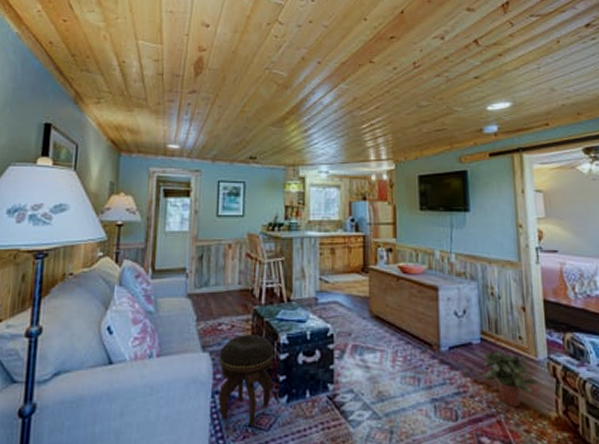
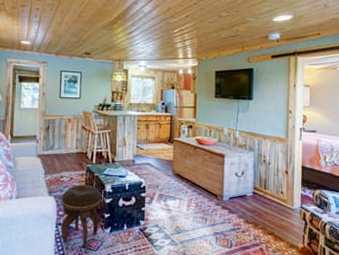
potted plant: present [482,349,539,408] -> none [252,200,293,240]

